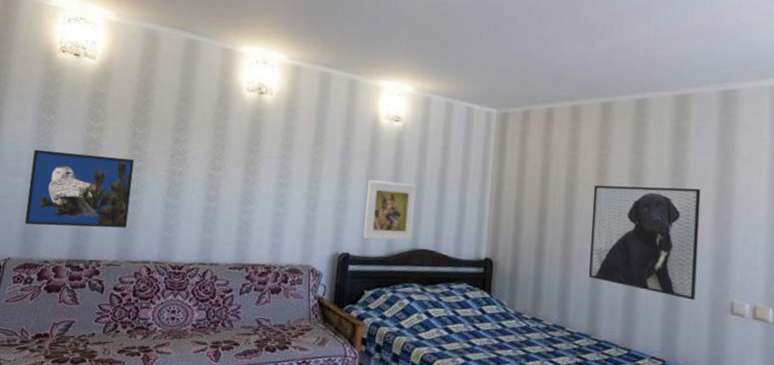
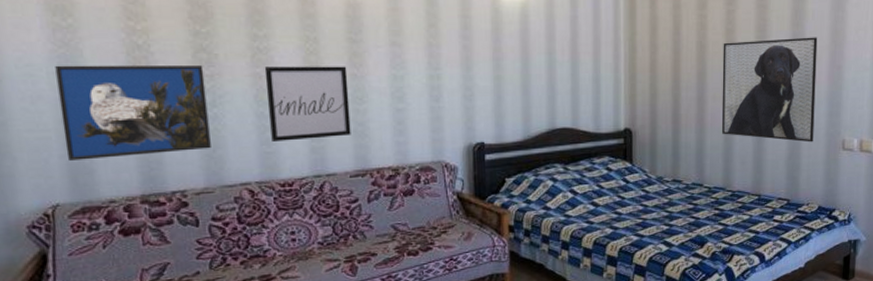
wall art: none [173,165,243,232] -> present [264,66,351,141]
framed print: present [363,180,418,241] -> none [495,60,550,126]

